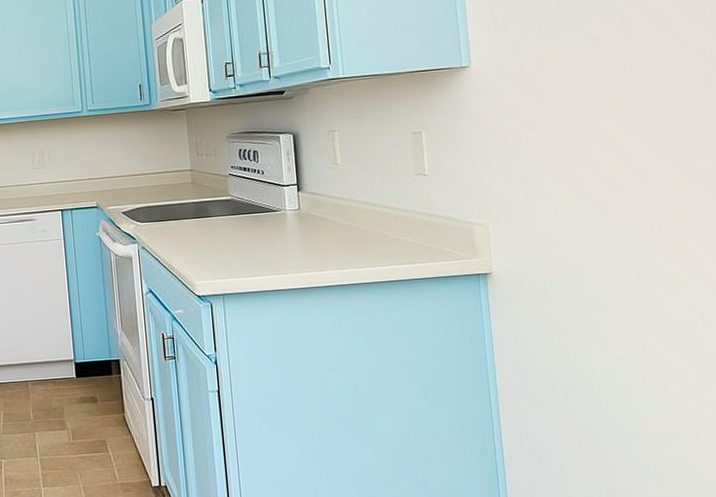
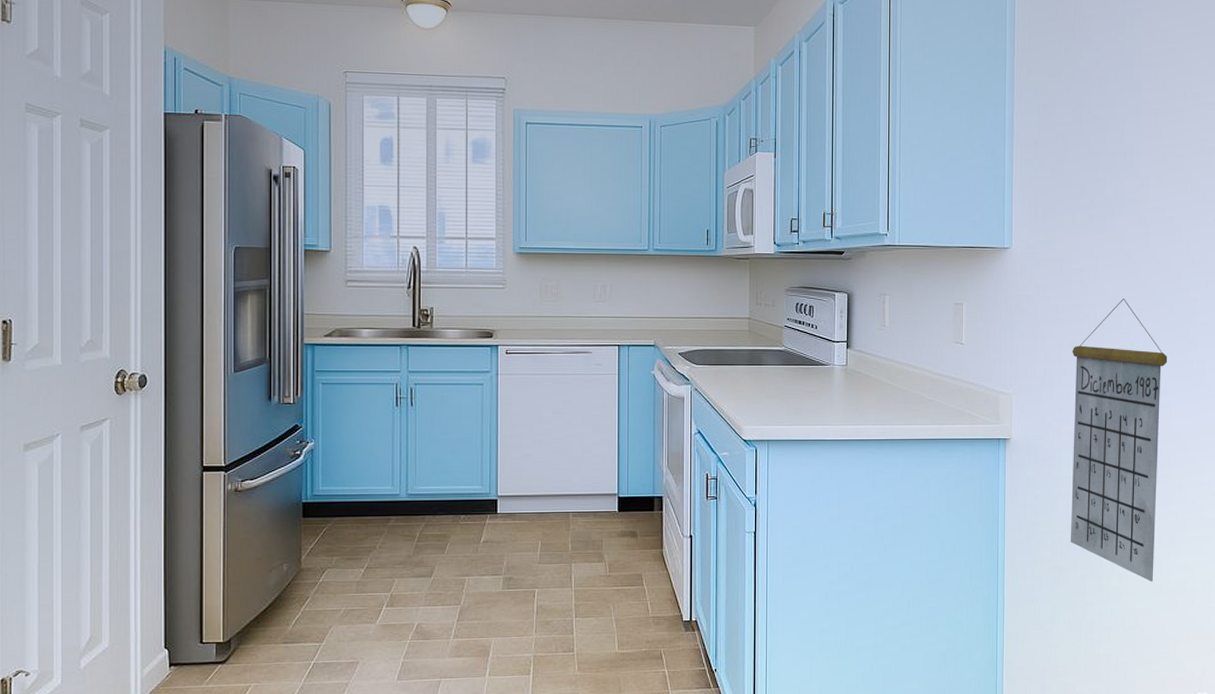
calendar: none [553,107,681,423] -> present [1070,298,1168,582]

